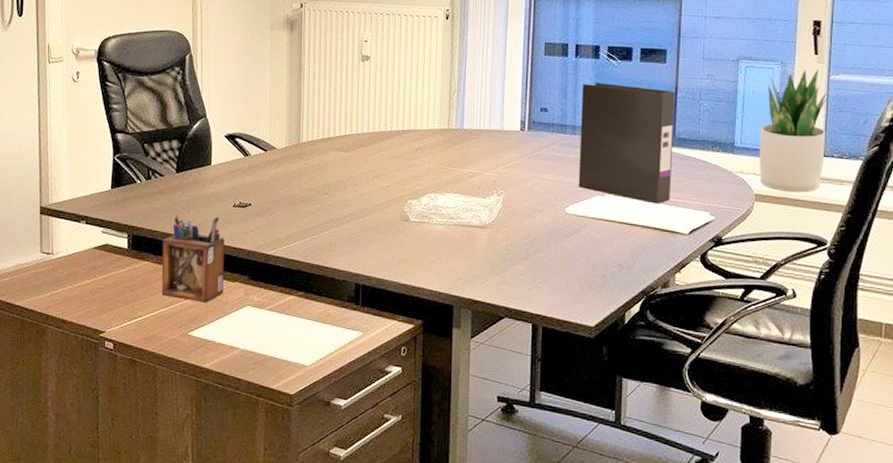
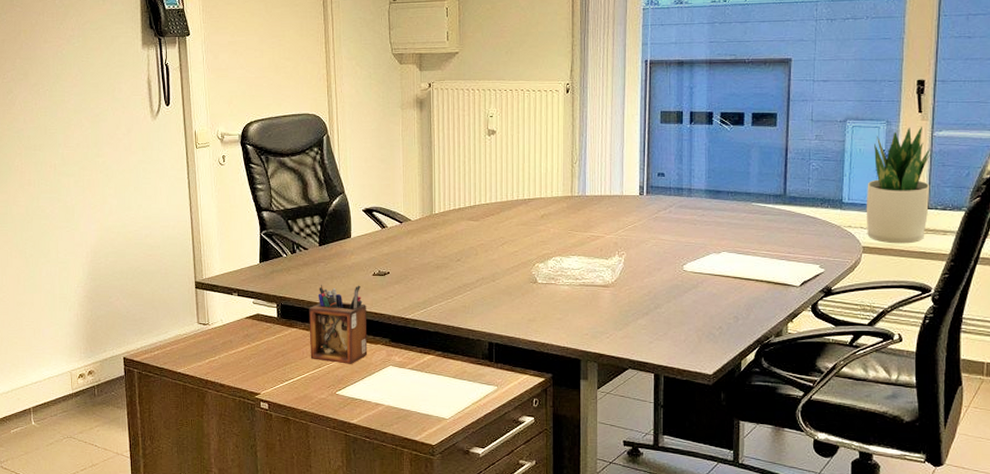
binder: present [578,82,676,204] -> none [695,146,786,259]

